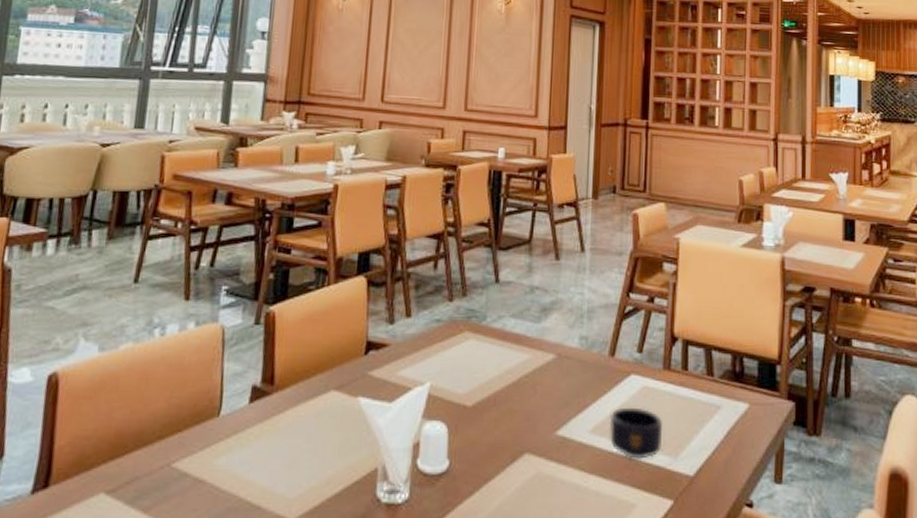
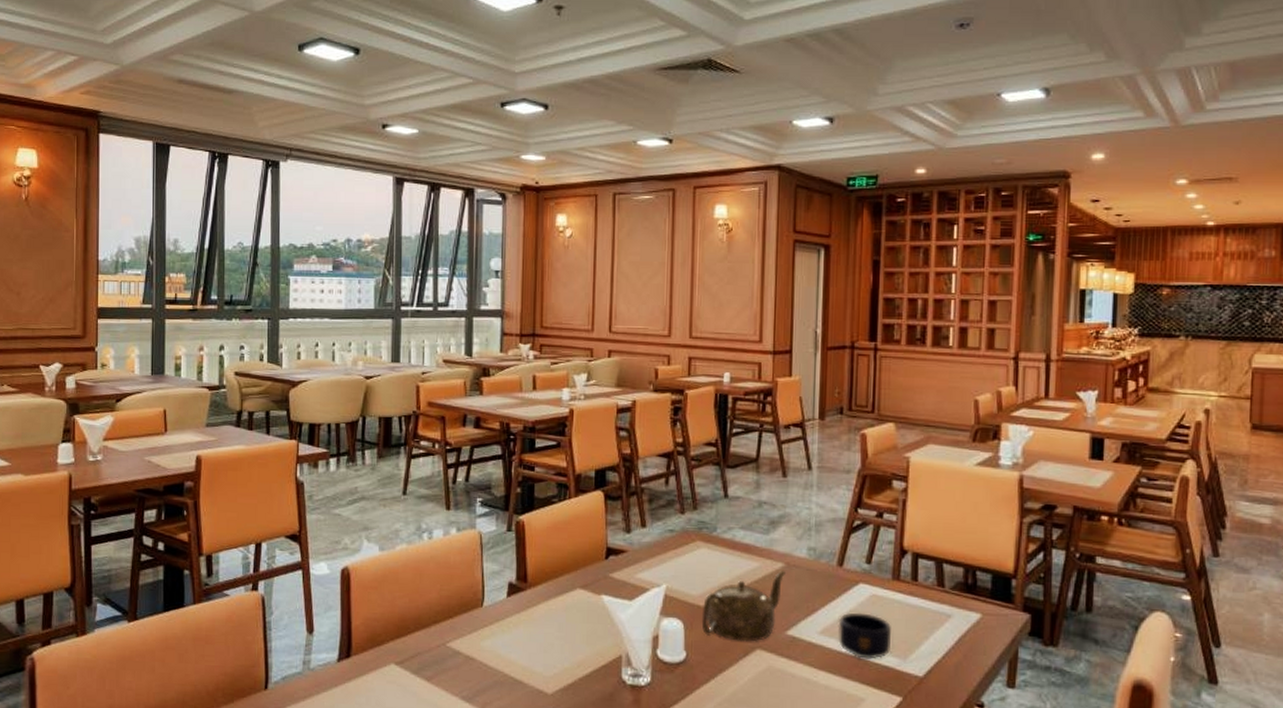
teapot: none [467,363,558,445] -> present [701,571,787,642]

